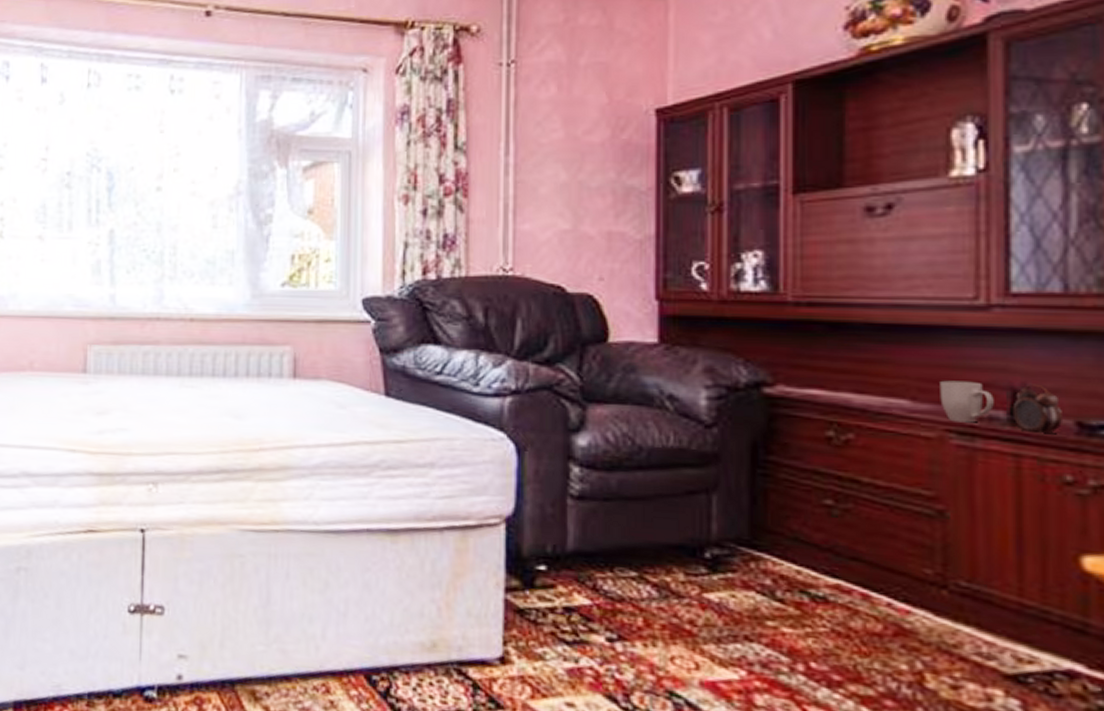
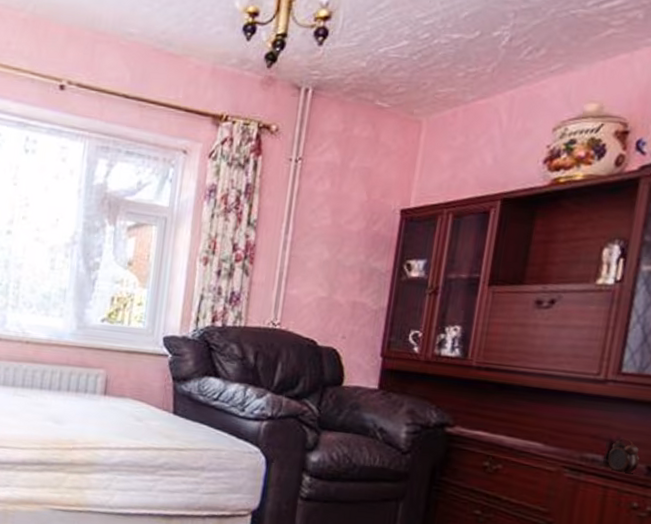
mug: present [940,380,994,423] -> none [562,431,598,463]

